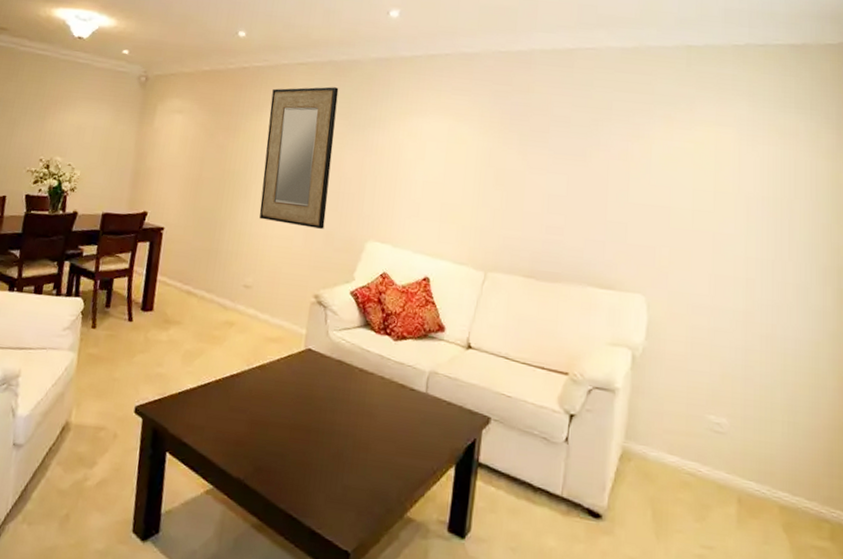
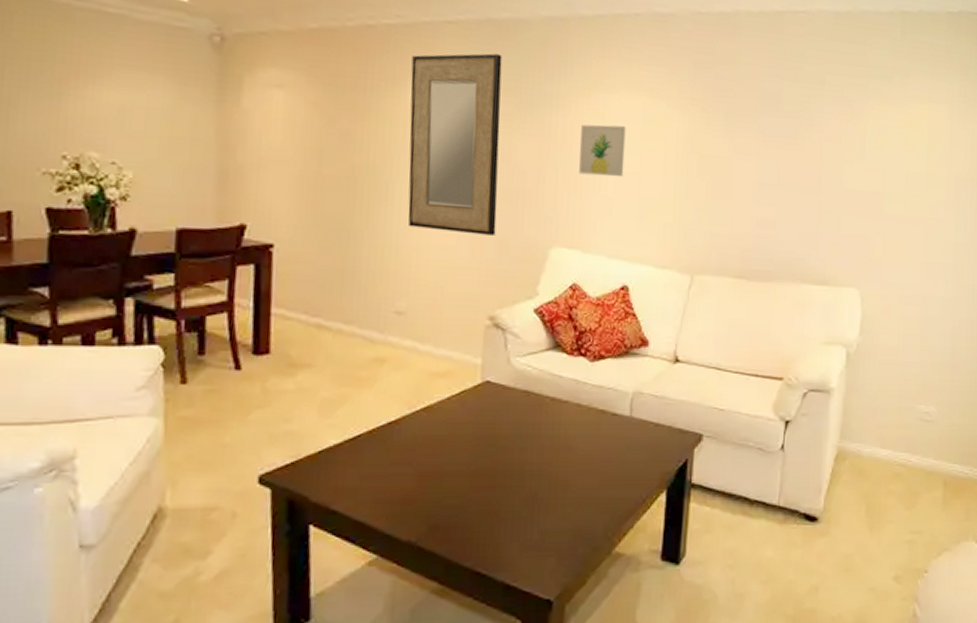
wall art: none [393,142,434,186] -> present [579,124,626,178]

